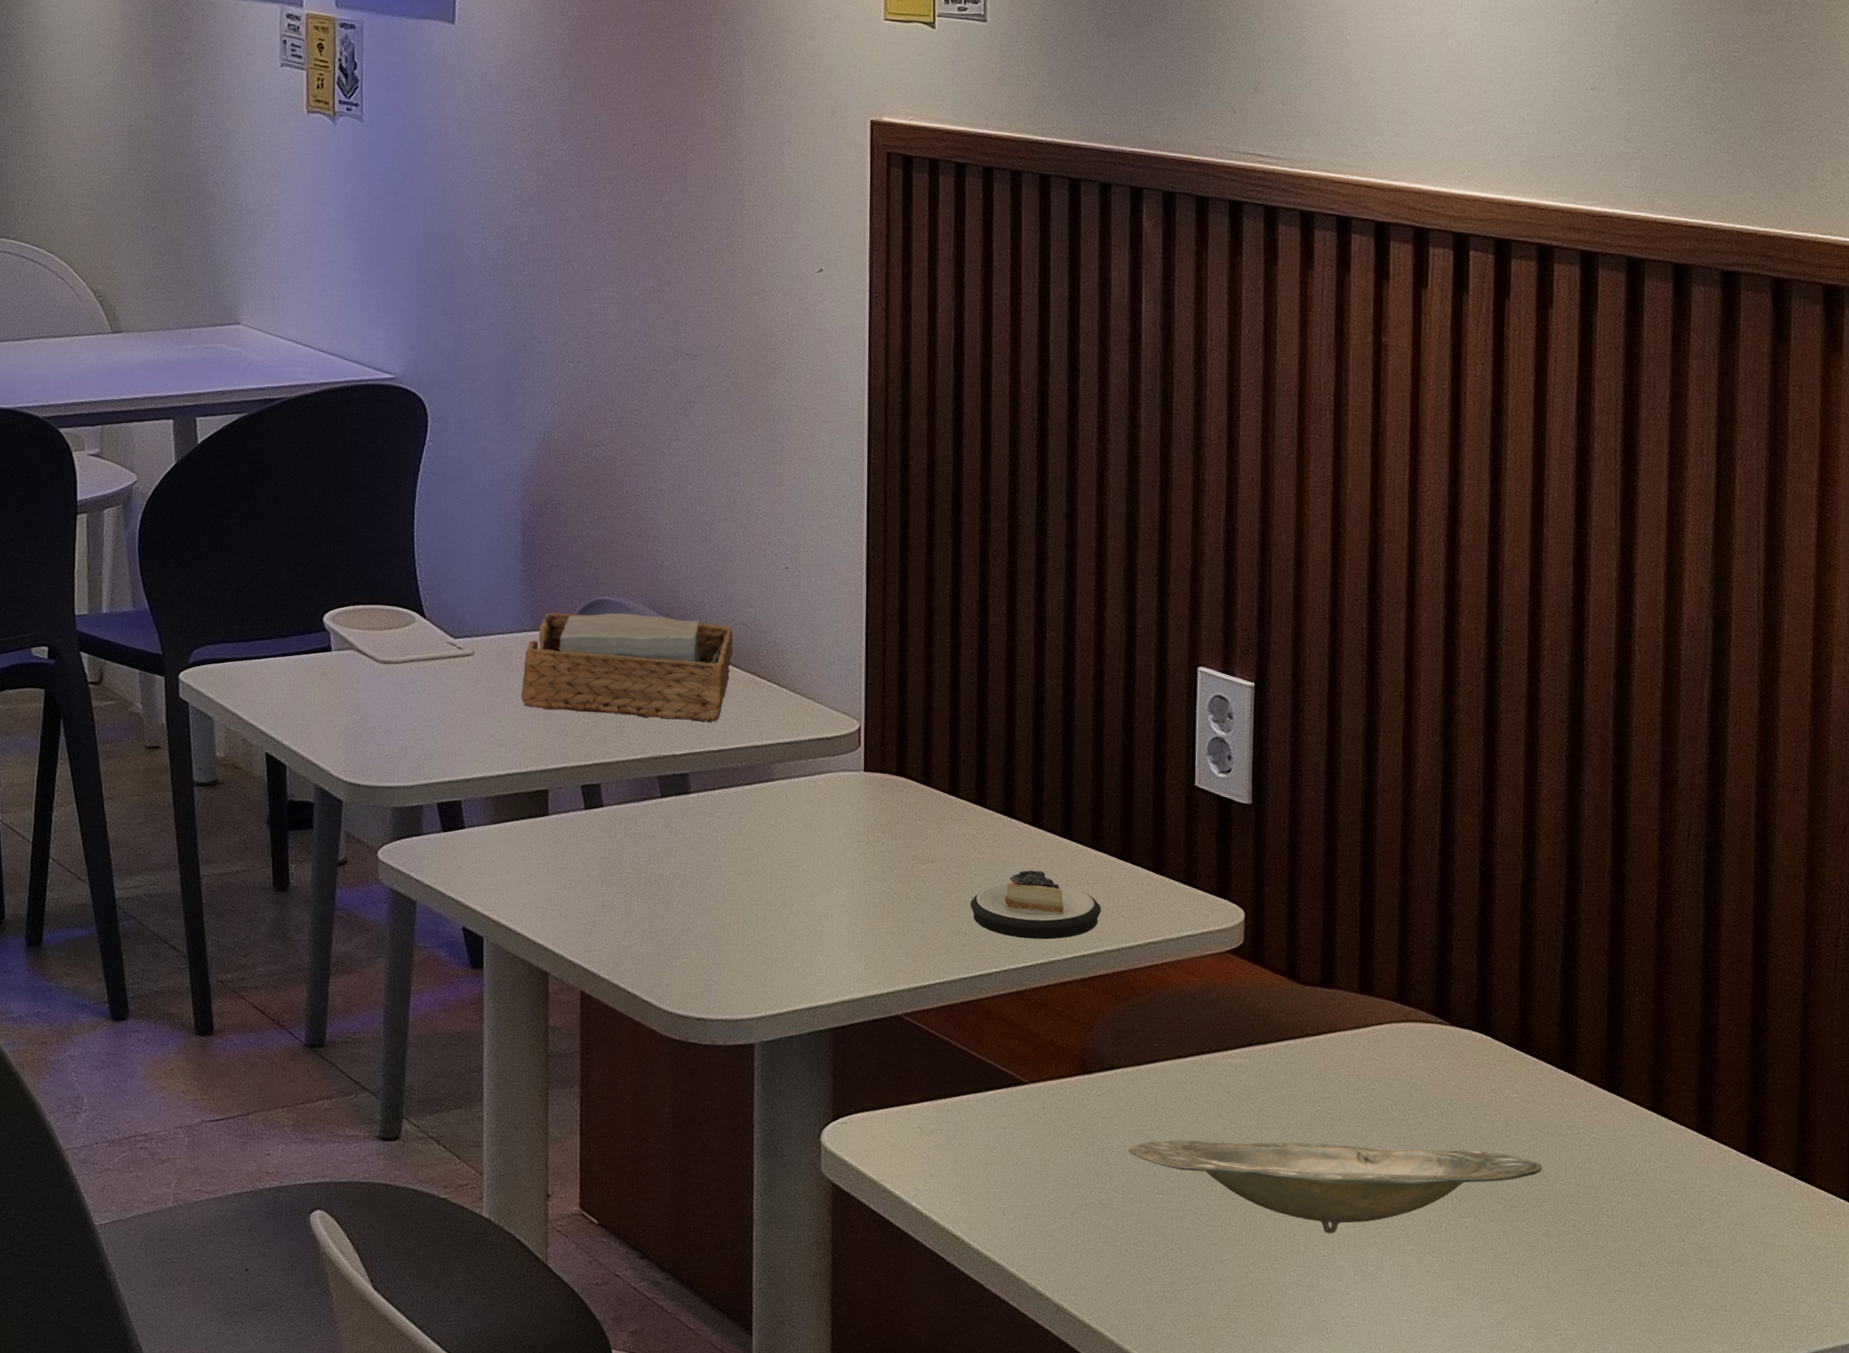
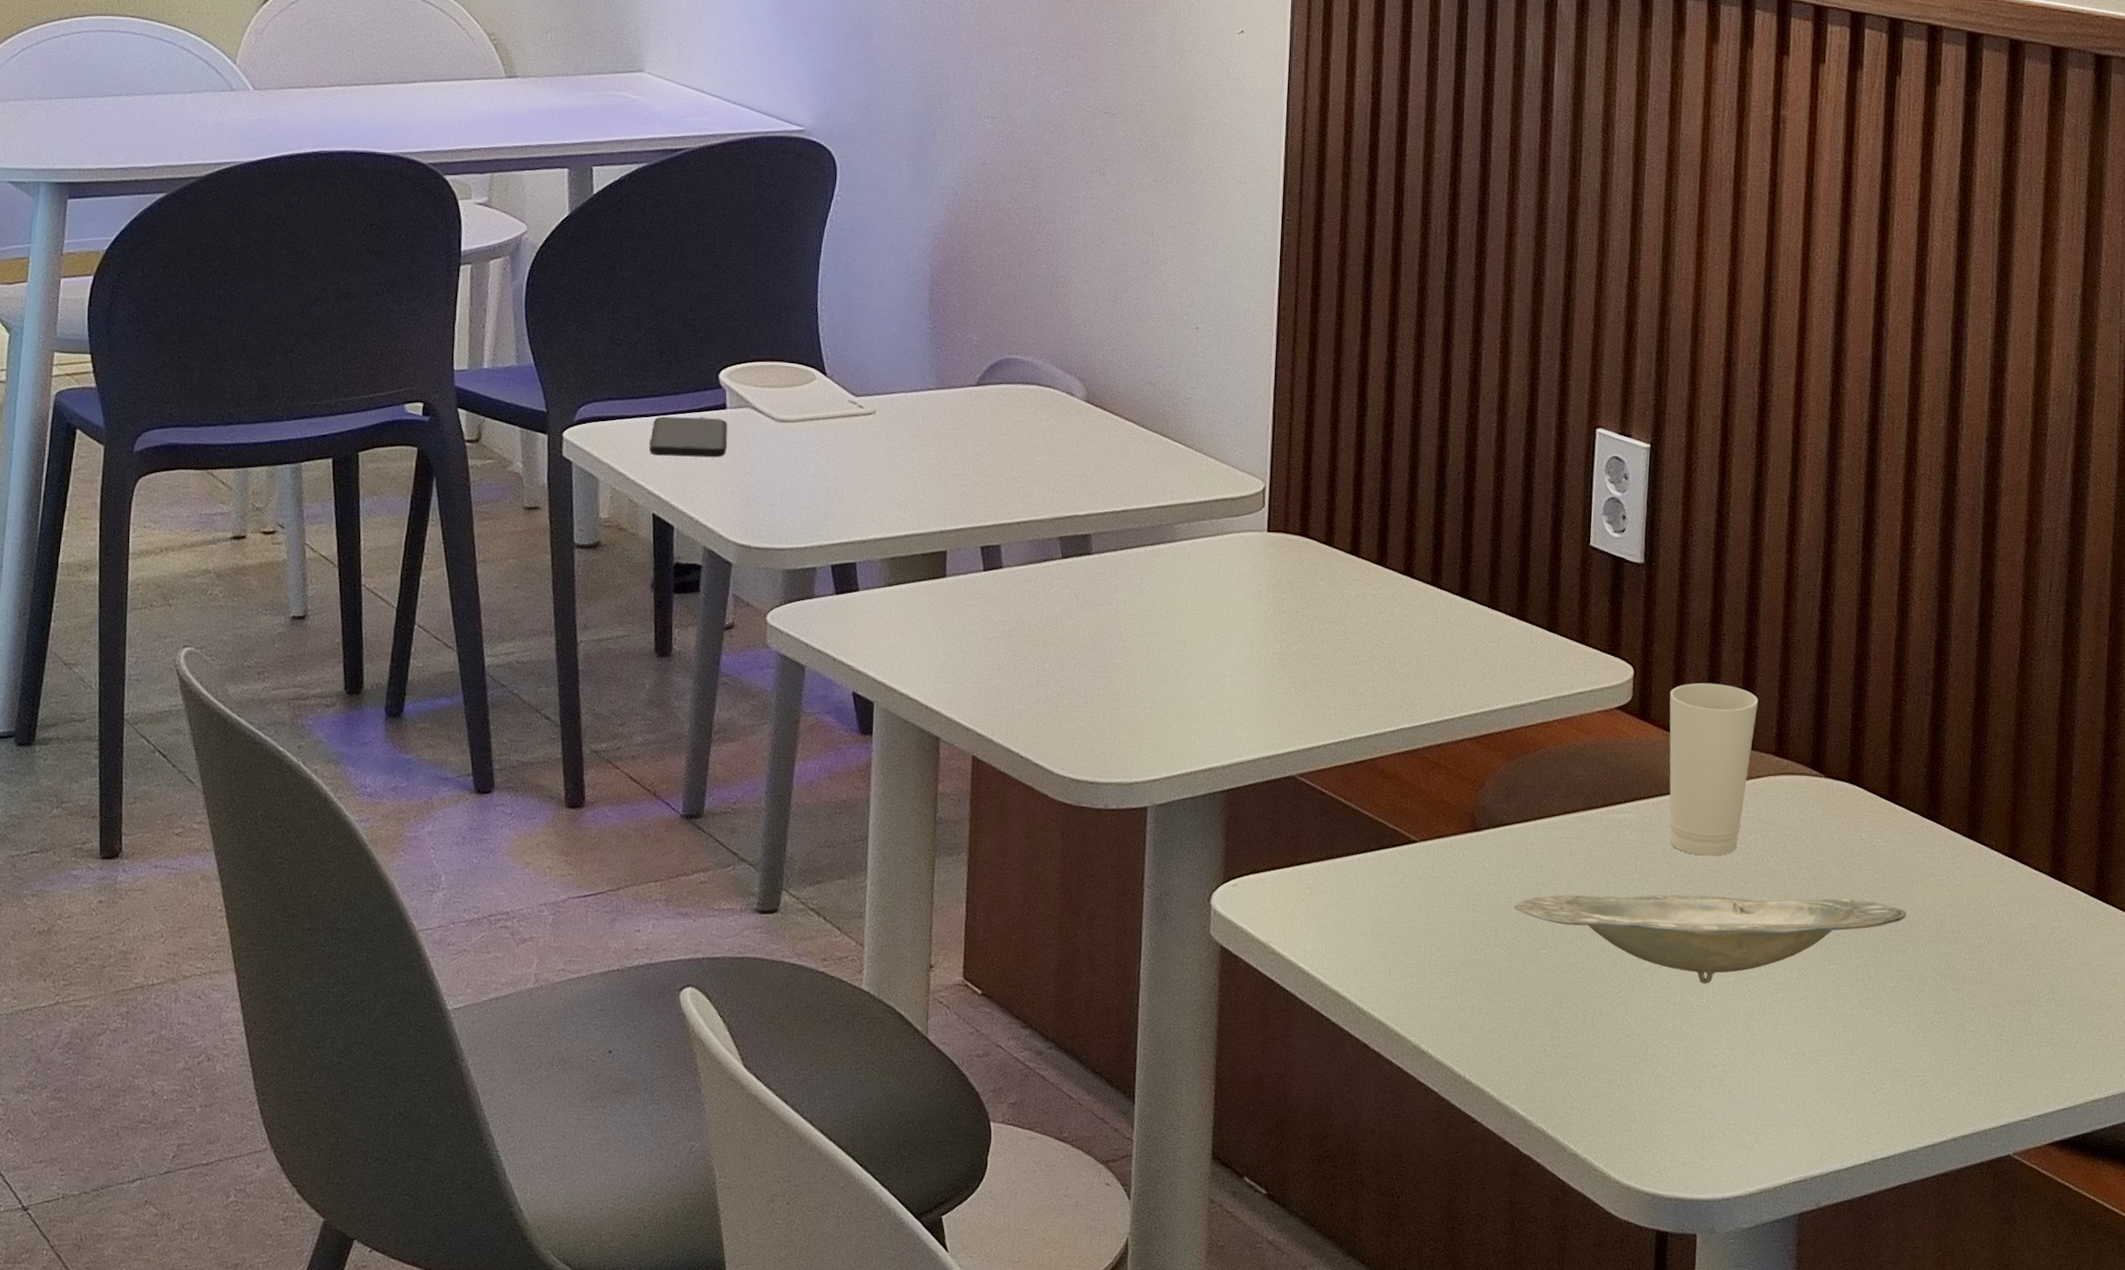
smartphone: none [260,659,334,699] -> present [649,416,728,458]
napkin holder: present [521,613,734,722] -> none [922,371,1141,482]
cake slice: present [970,870,1102,940] -> none [1368,629,1497,698]
cup: none [1283,926,1378,1104] -> present [1668,682,1759,856]

